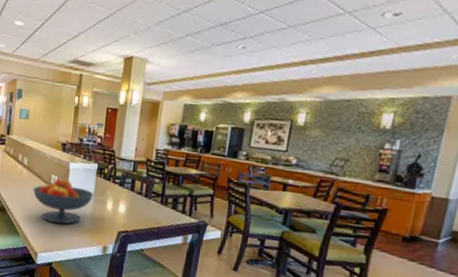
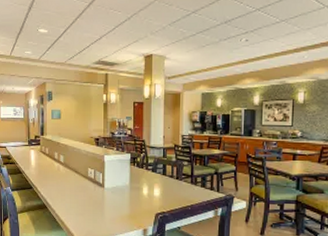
fruit bowl: present [32,178,94,224] -> none [71,171,130,213]

